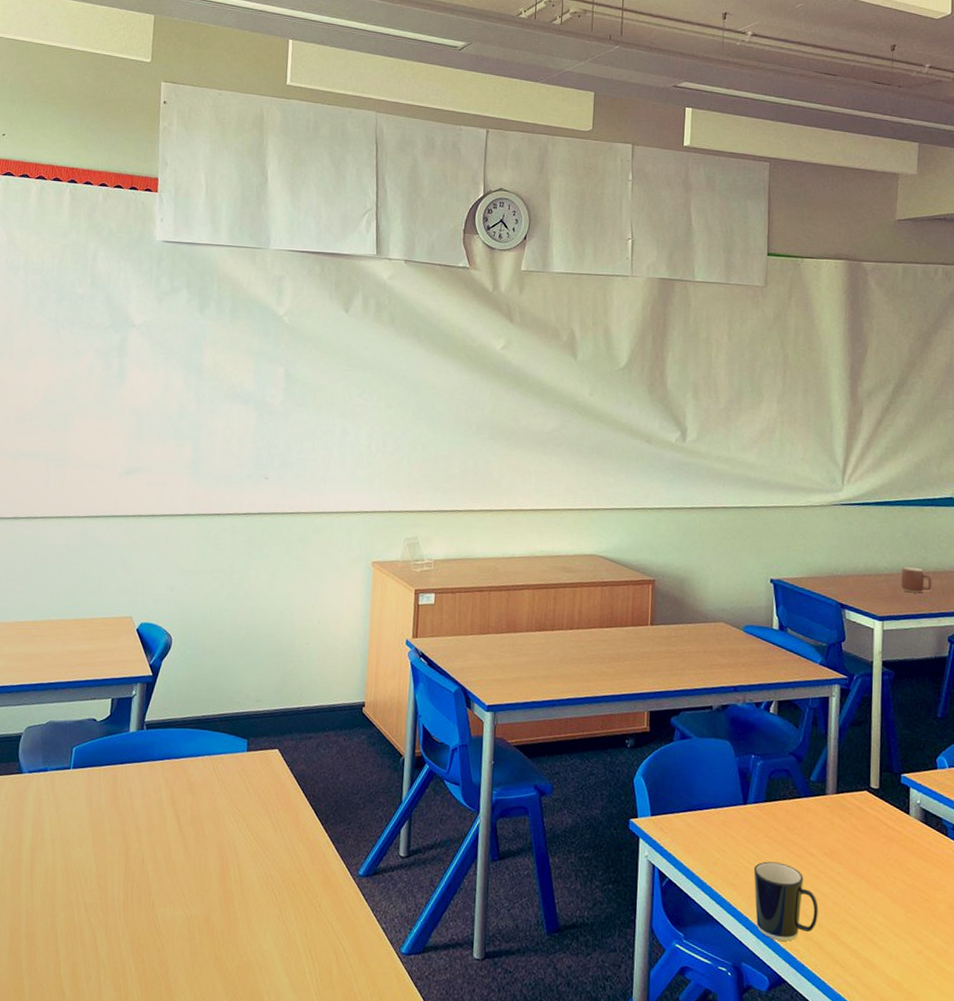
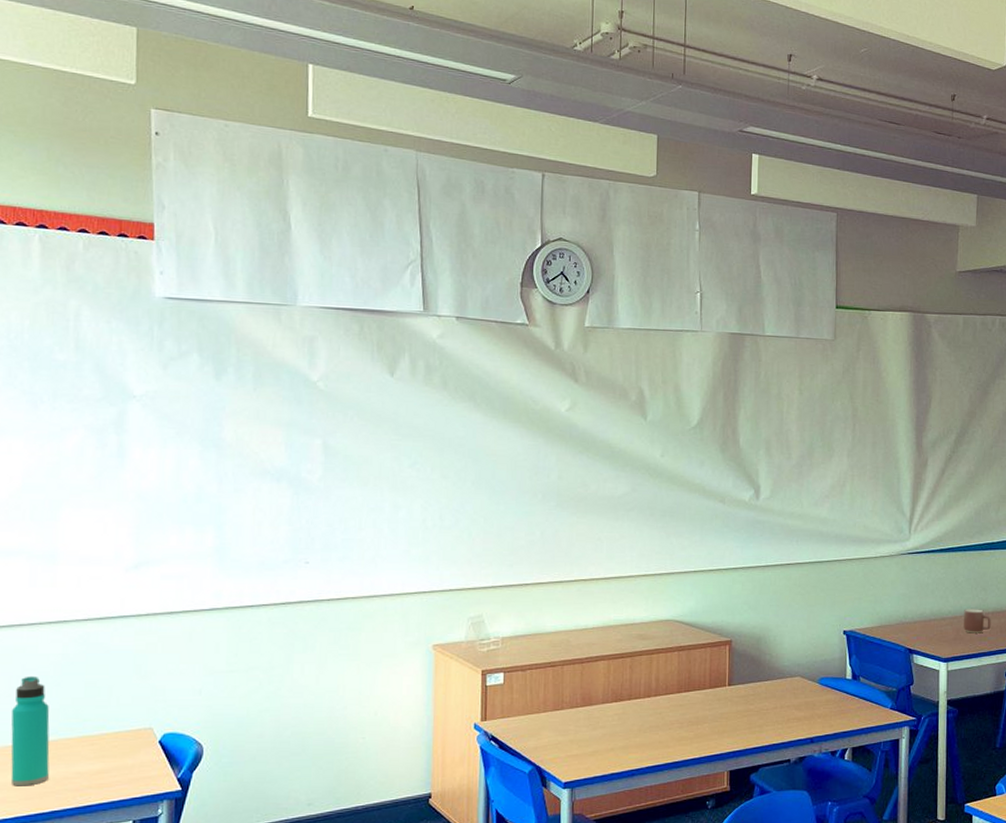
water bottle: none [19,562,53,659] -> present [10,676,50,786]

